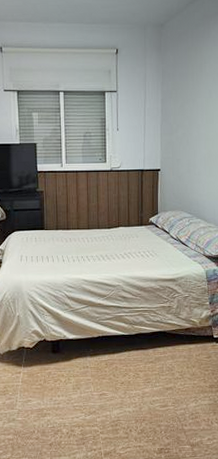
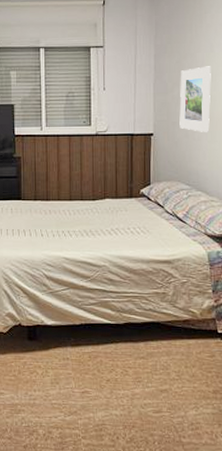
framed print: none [182,110,210,168] -> present [179,66,211,132]

